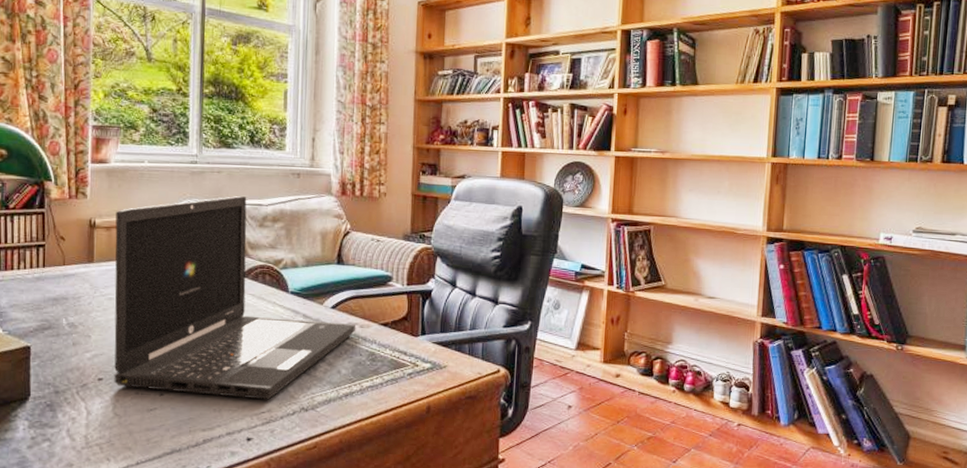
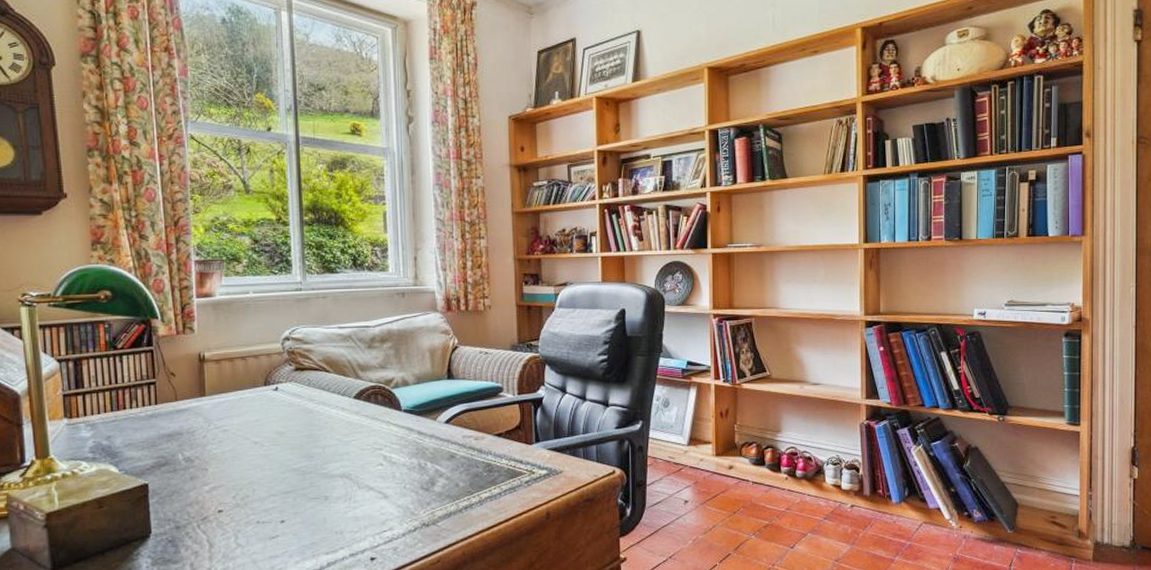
laptop: present [114,196,355,400] -> none [224,320,470,519]

